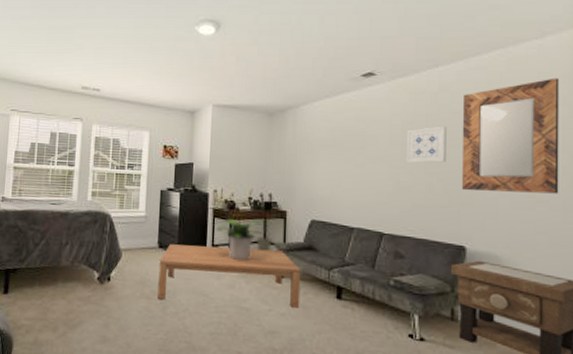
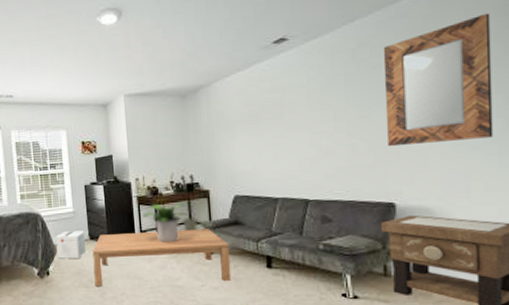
cardboard box: none [122,236,154,266] -> present [56,231,86,259]
wall art: present [407,126,447,163] -> none [326,83,369,126]

